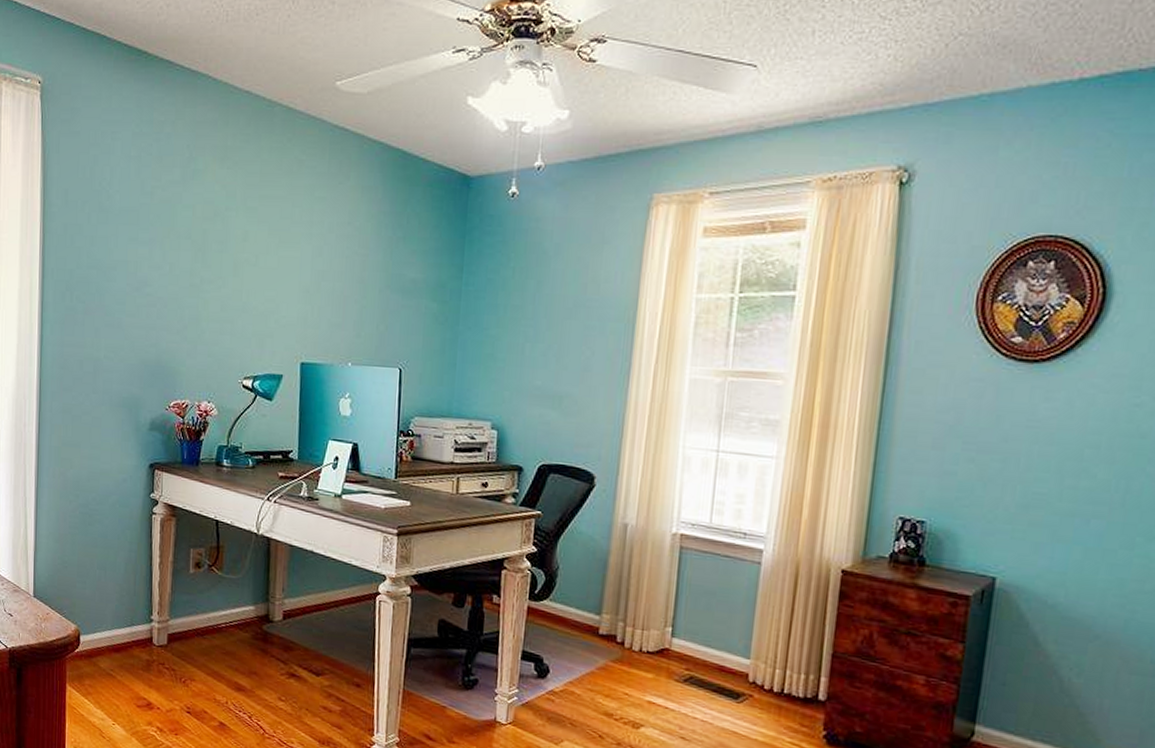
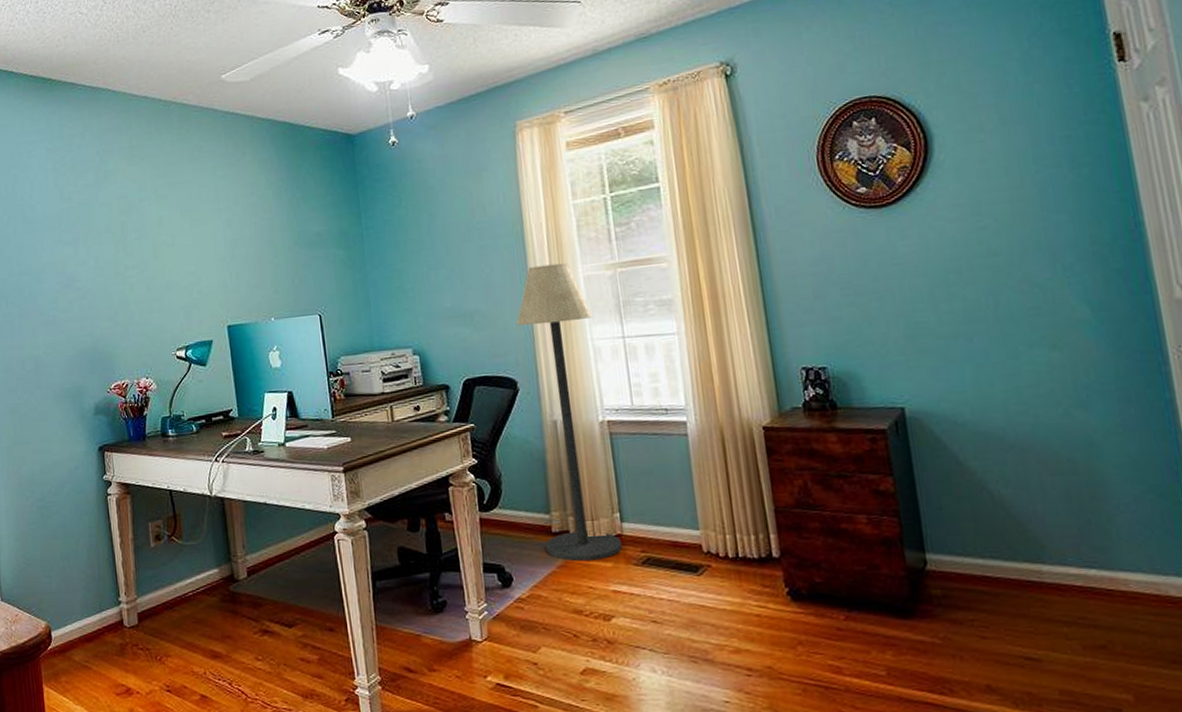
floor lamp: none [589,358,690,669] -> present [516,262,622,562]

